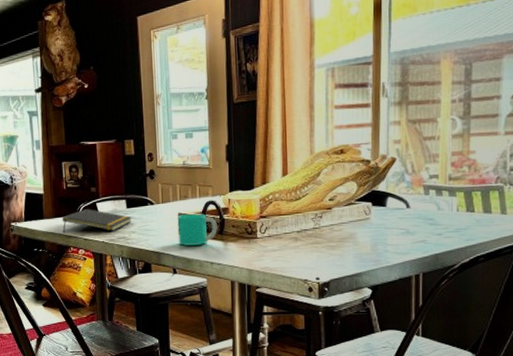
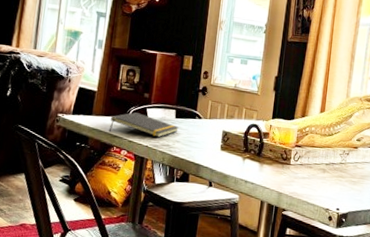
cup: present [177,214,218,246] -> none [218,132,257,164]

